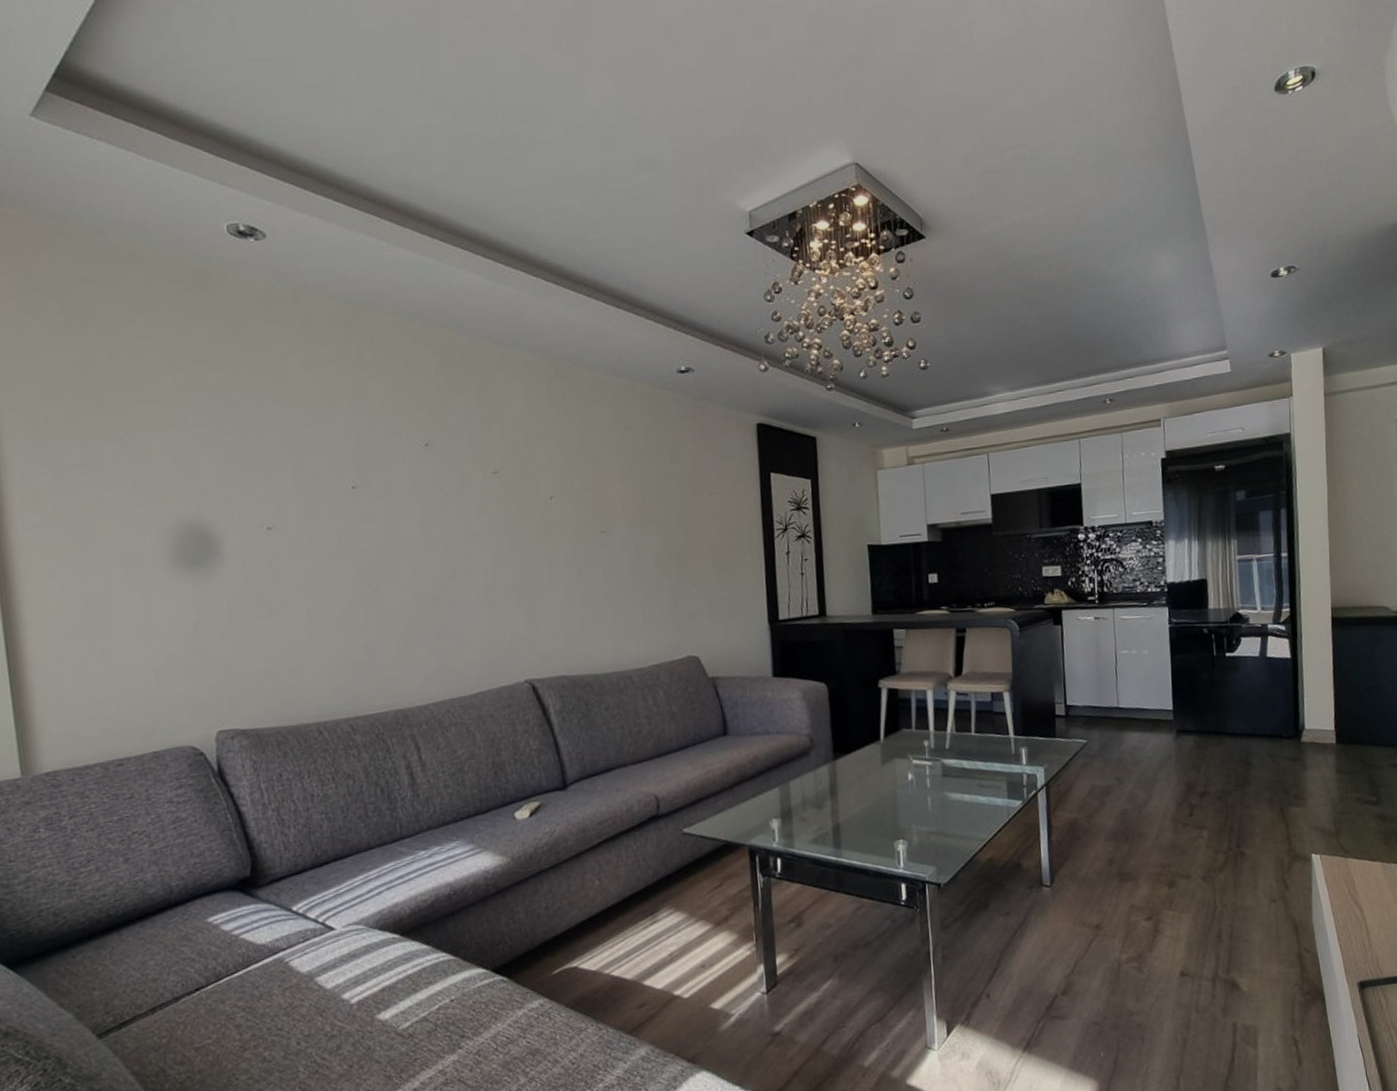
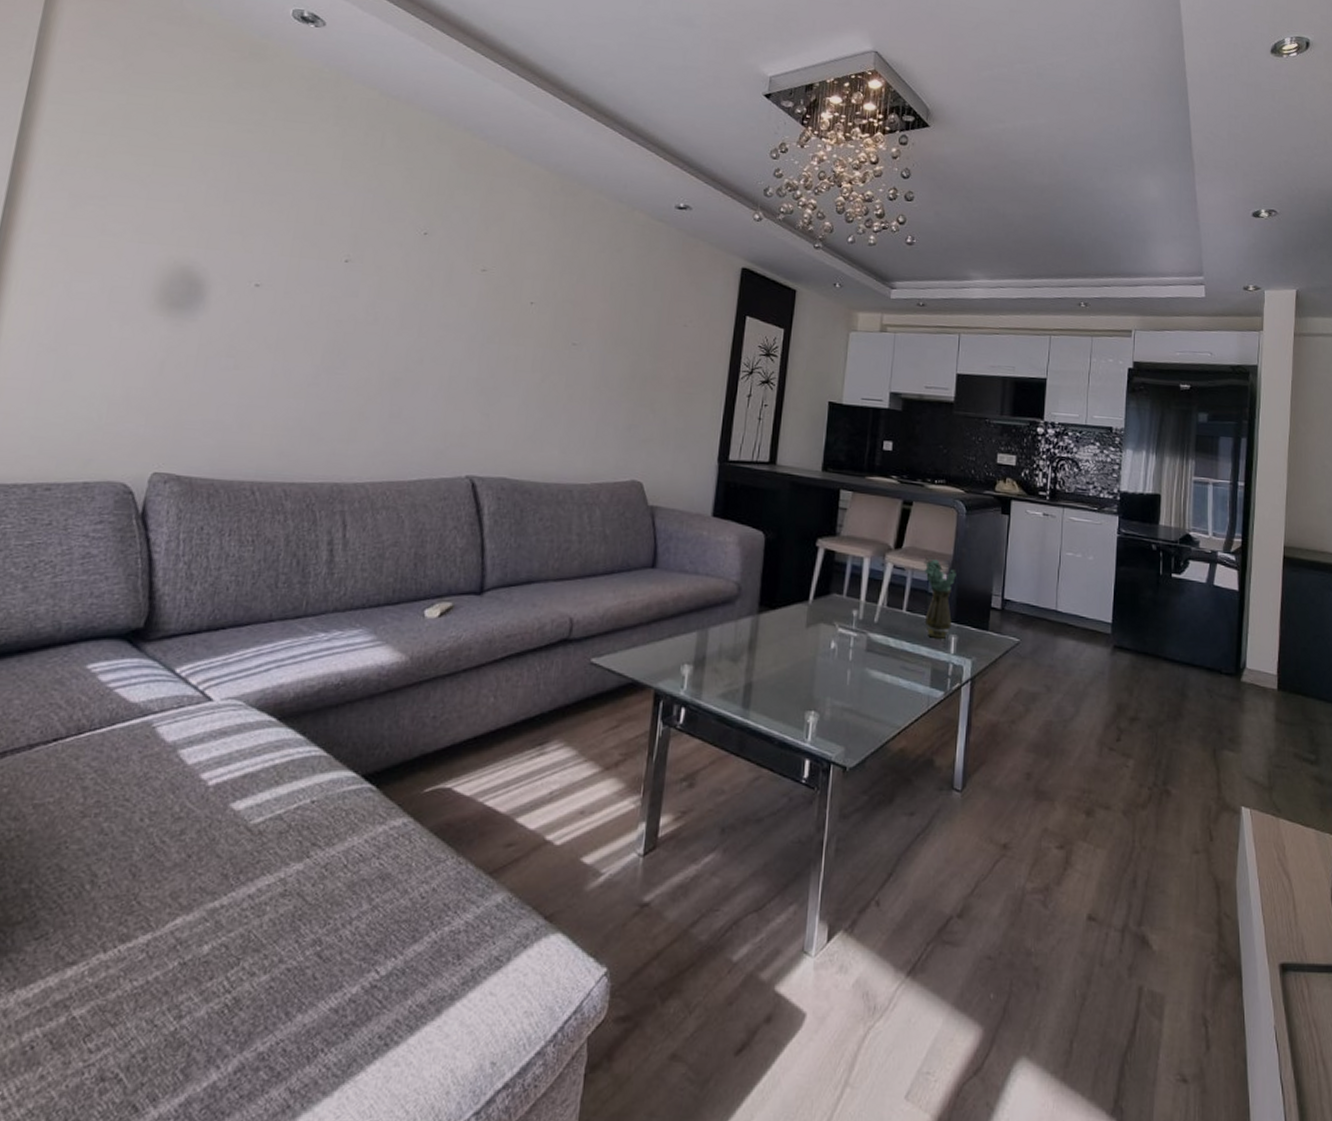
vase: none [984,677,1021,754] -> present [924,555,956,640]

